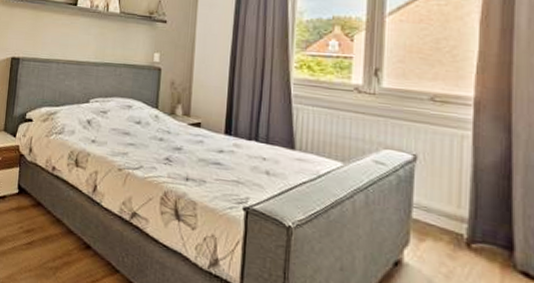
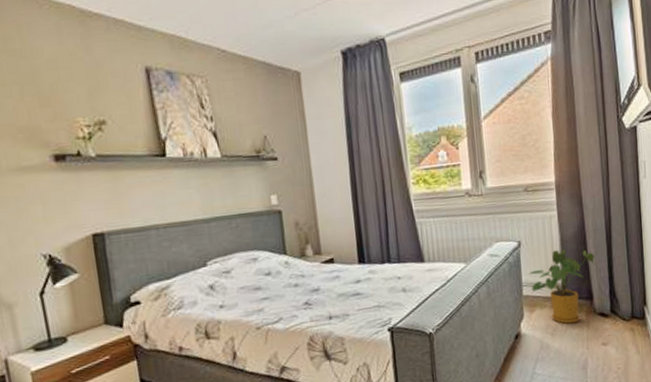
house plant: none [422,176,522,273] -> present [528,249,595,324]

